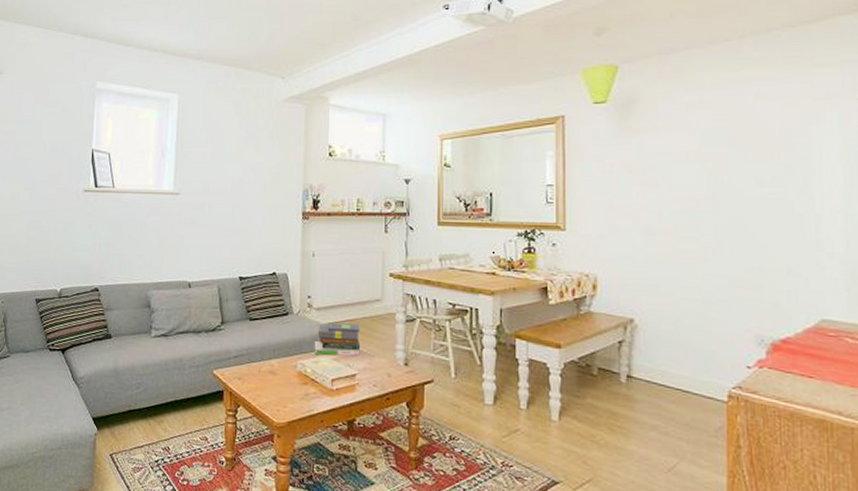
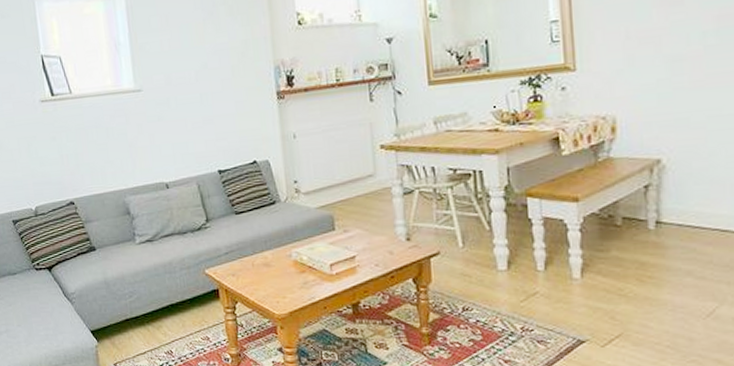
books: present [314,322,361,357] -> none [307,204,358,242]

